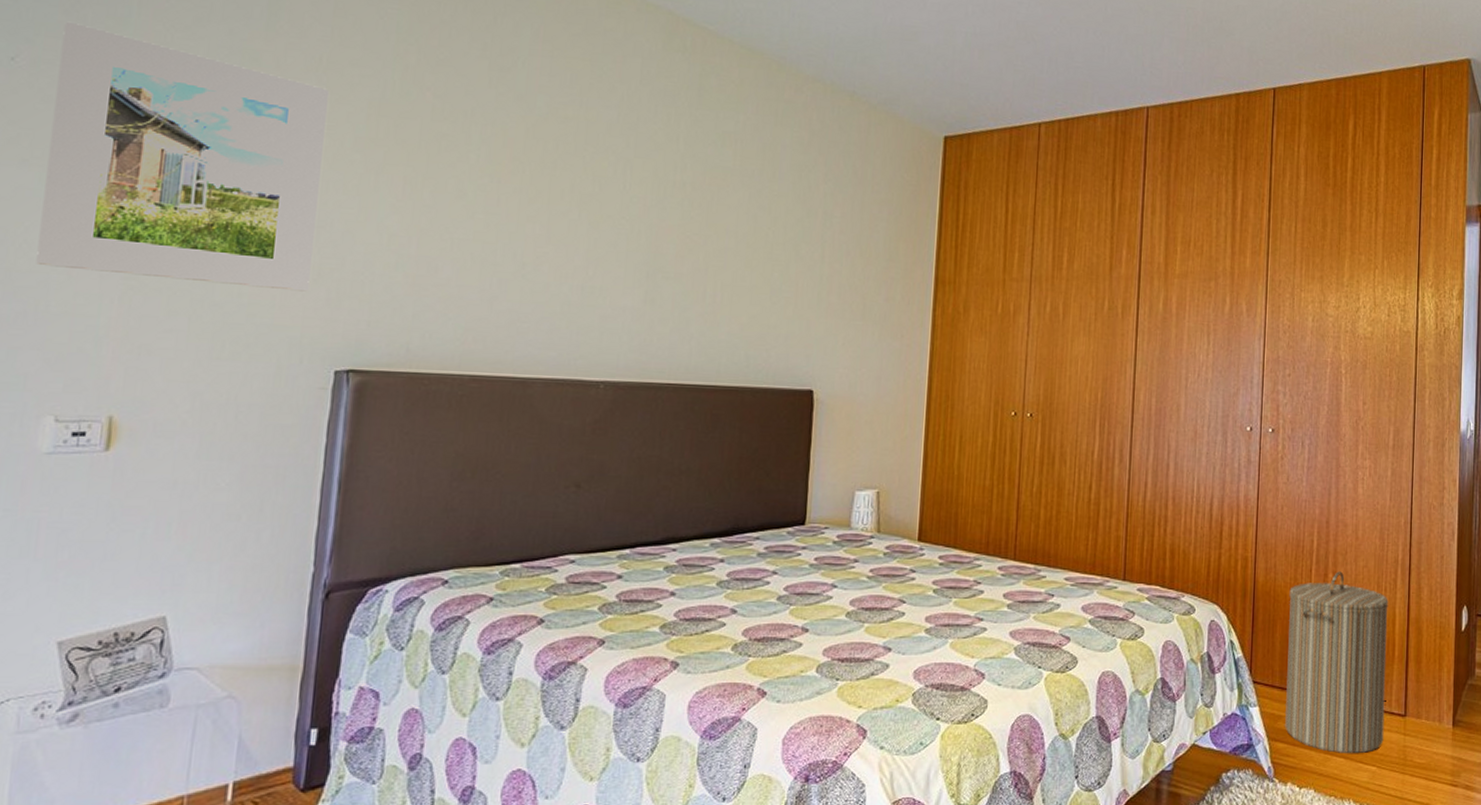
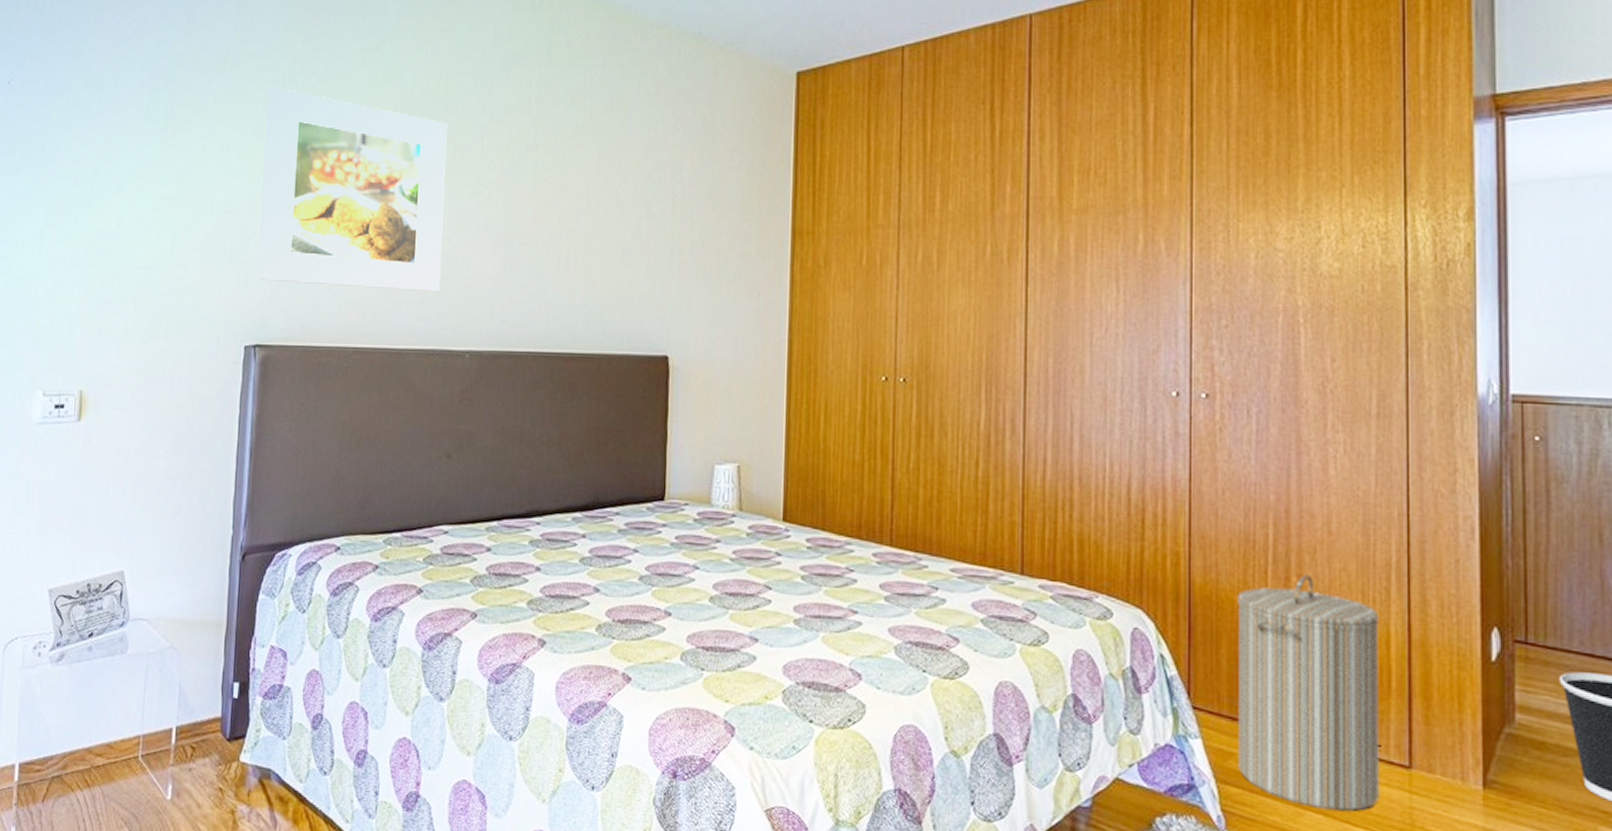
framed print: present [36,21,330,292] -> none [27,45,235,273]
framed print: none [351,97,587,321] -> present [255,87,448,291]

